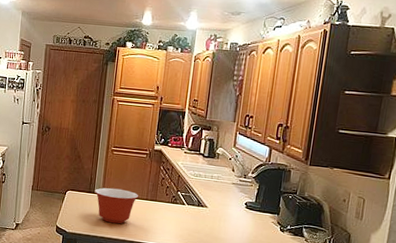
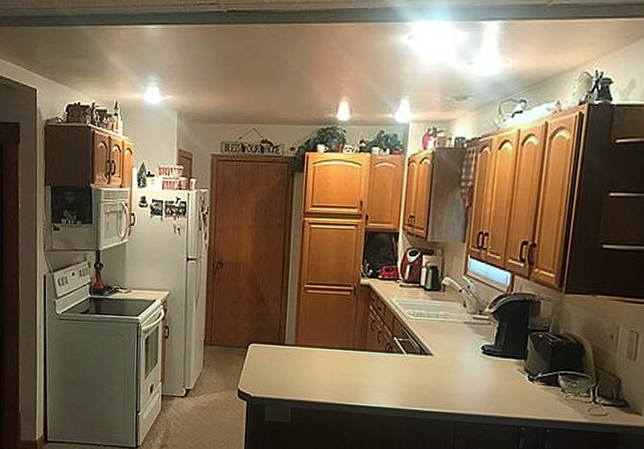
mixing bowl: present [94,188,139,224] -> none [285,337,343,383]

